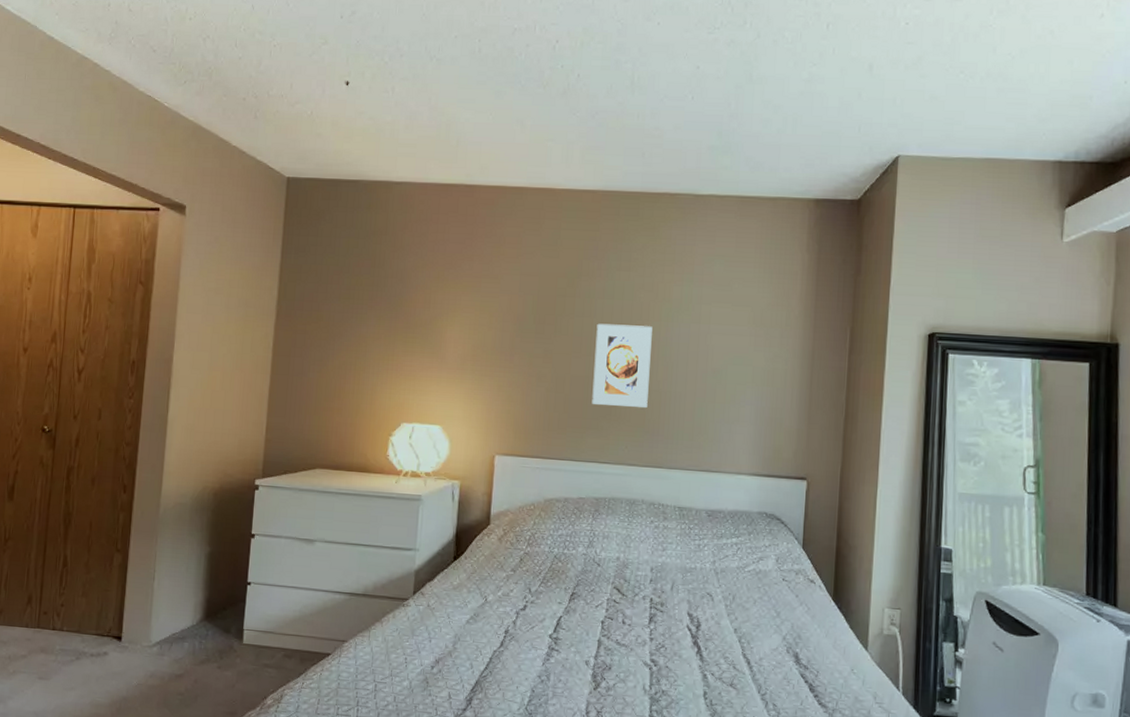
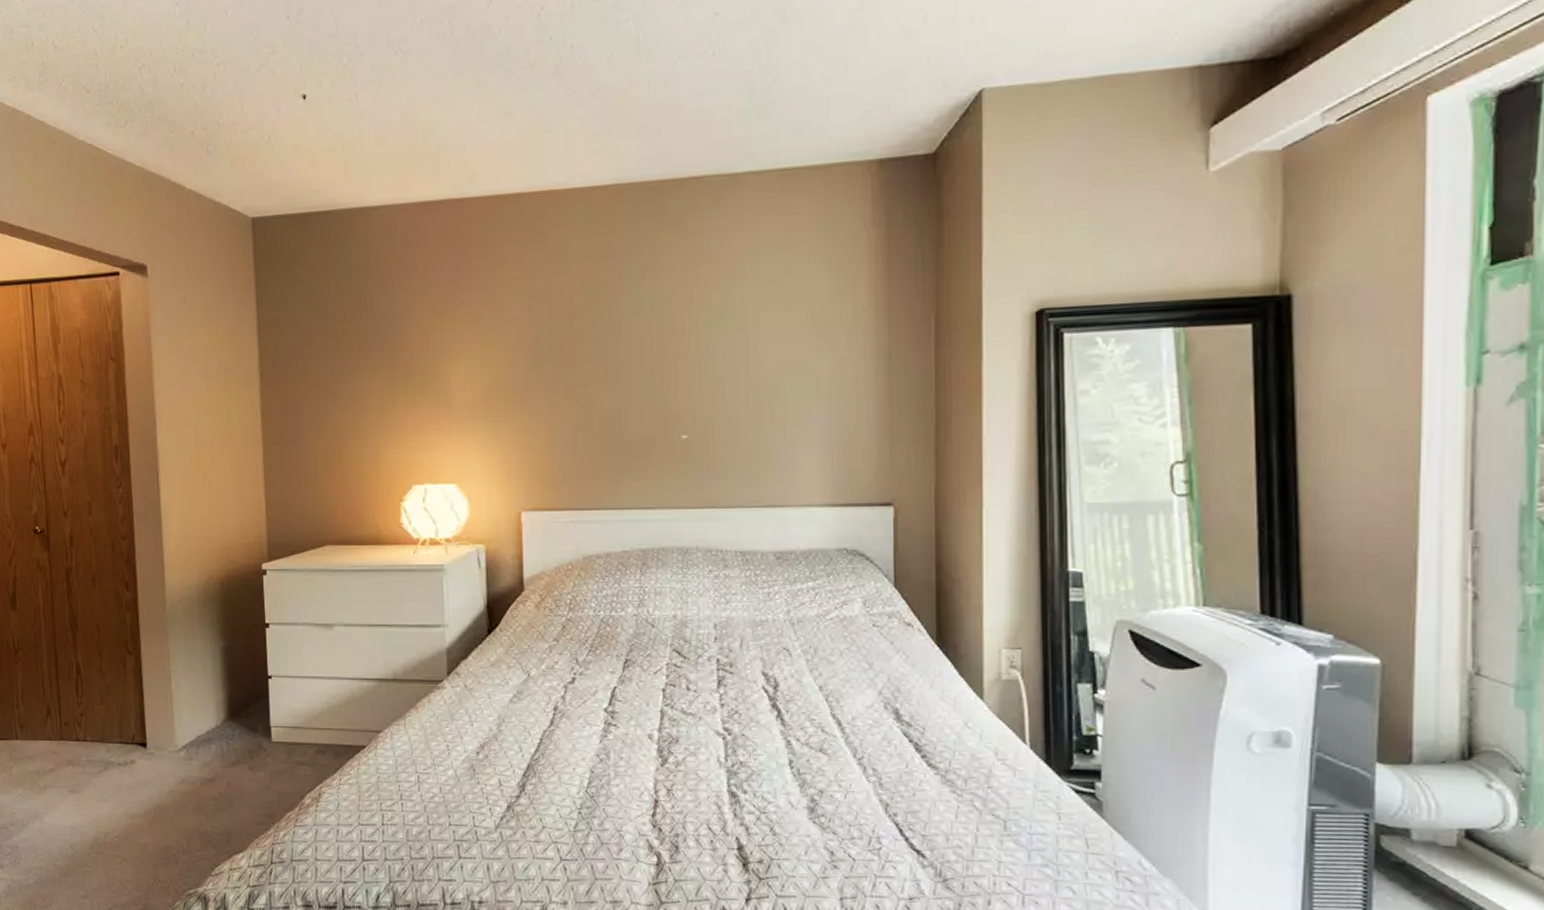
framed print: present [591,323,653,408] -> none [623,341,693,442]

